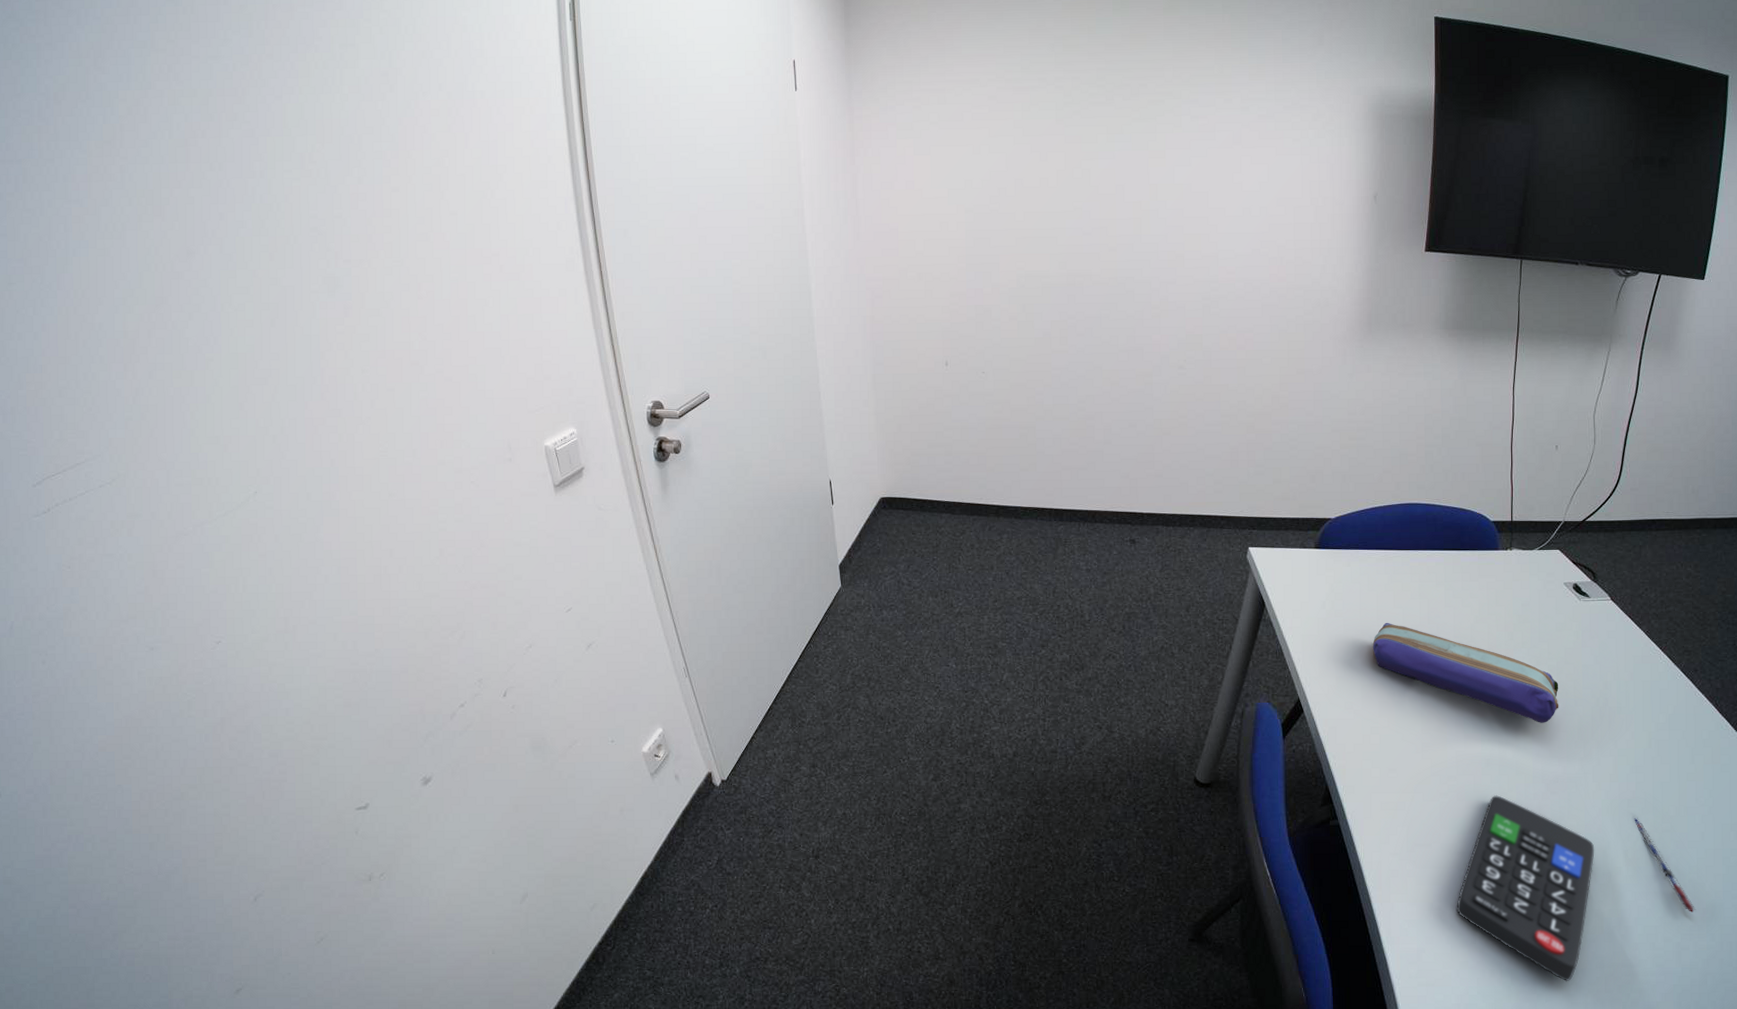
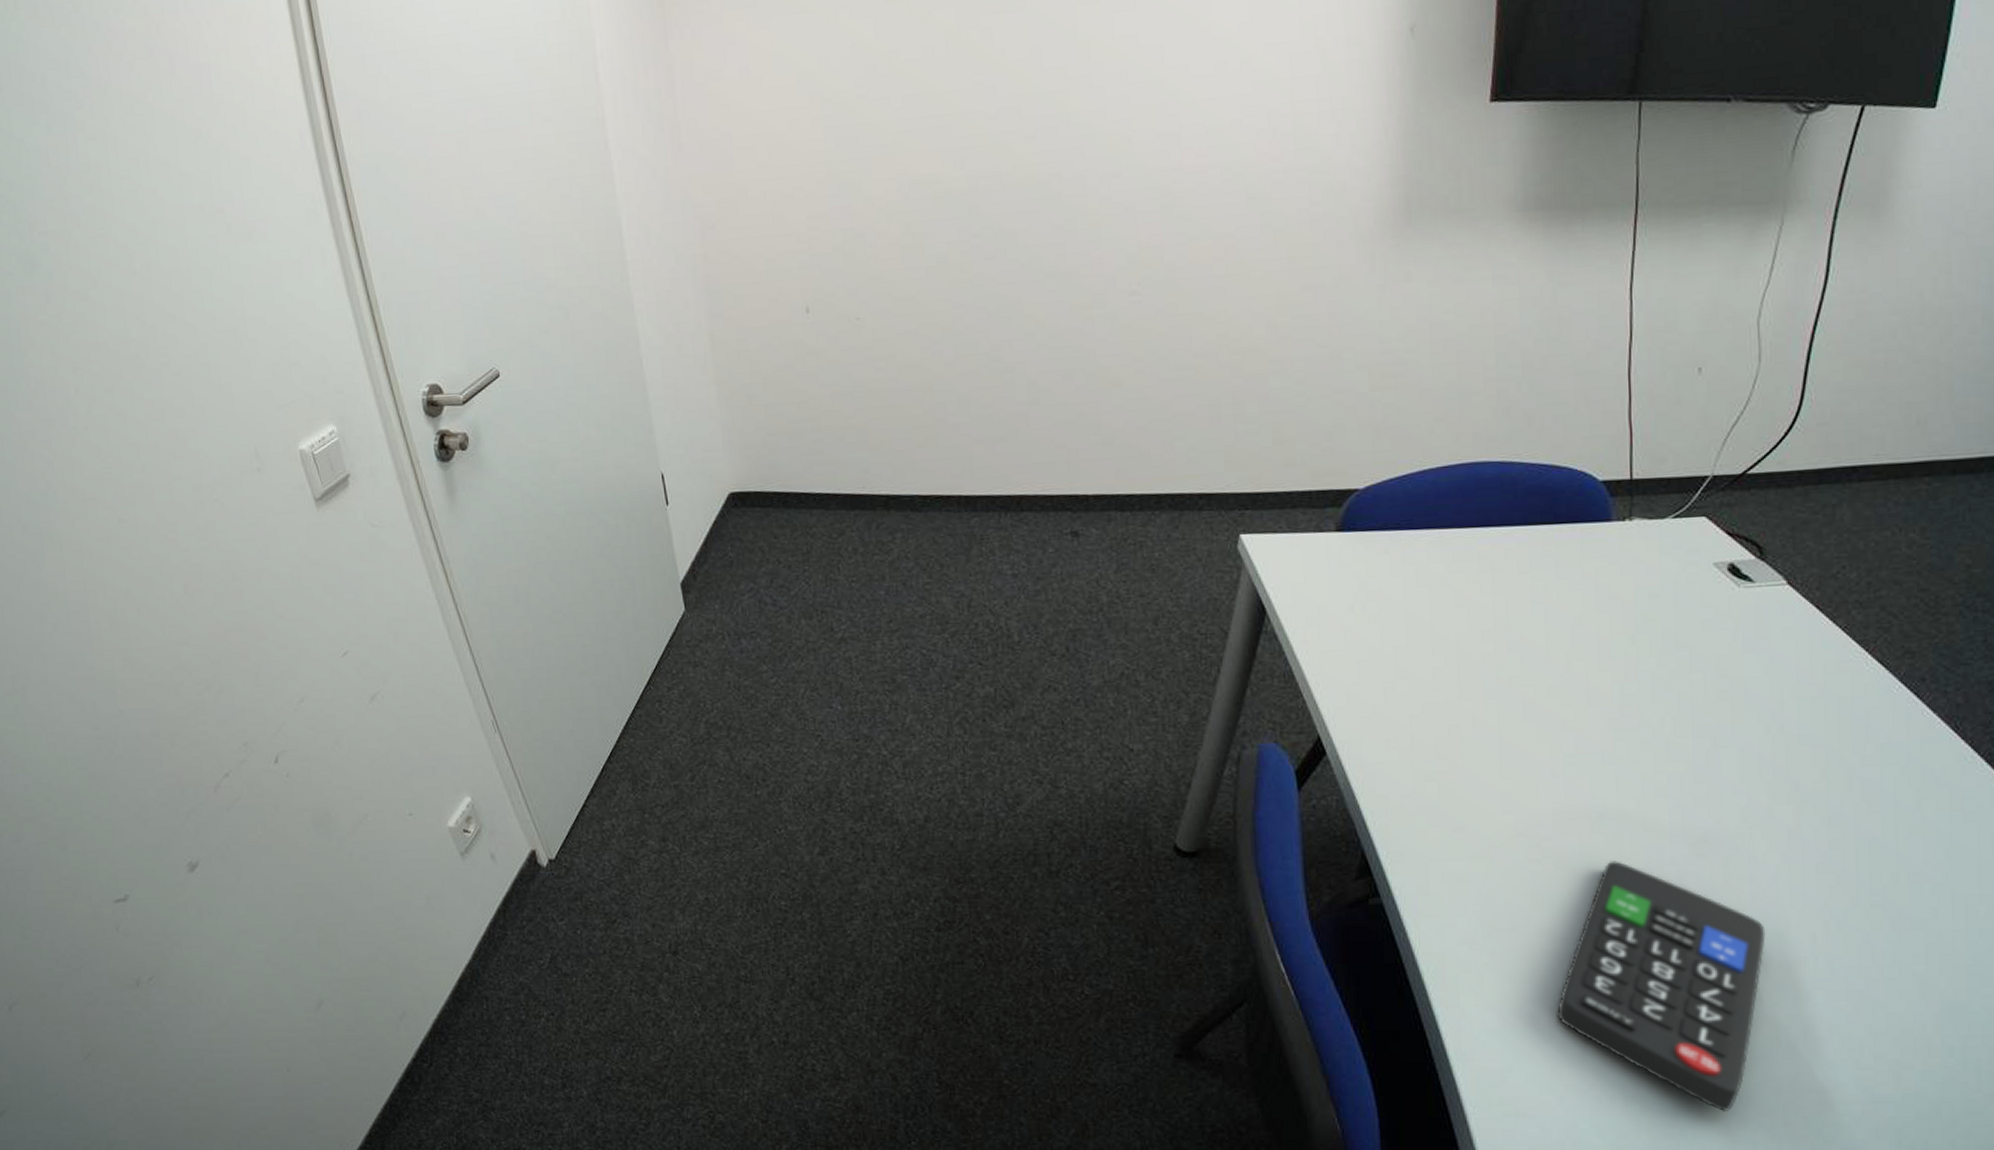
pencil case: present [1372,622,1559,723] -> none [1424,628,1708,760]
pen: present [1634,818,1696,912] -> none [1826,888,1925,1018]

